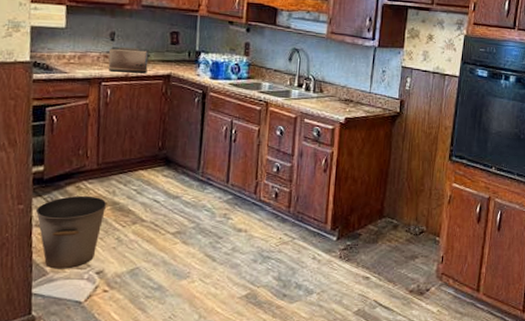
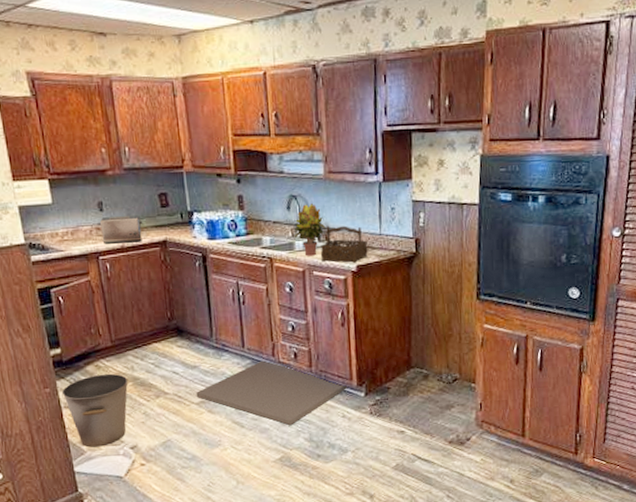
door mat: none [173,197,323,263] -> present [196,360,349,426]
potted plant: none [291,58,322,105] -> present [293,204,326,256]
decorative basket: none [313,79,358,116] -> present [320,225,368,264]

